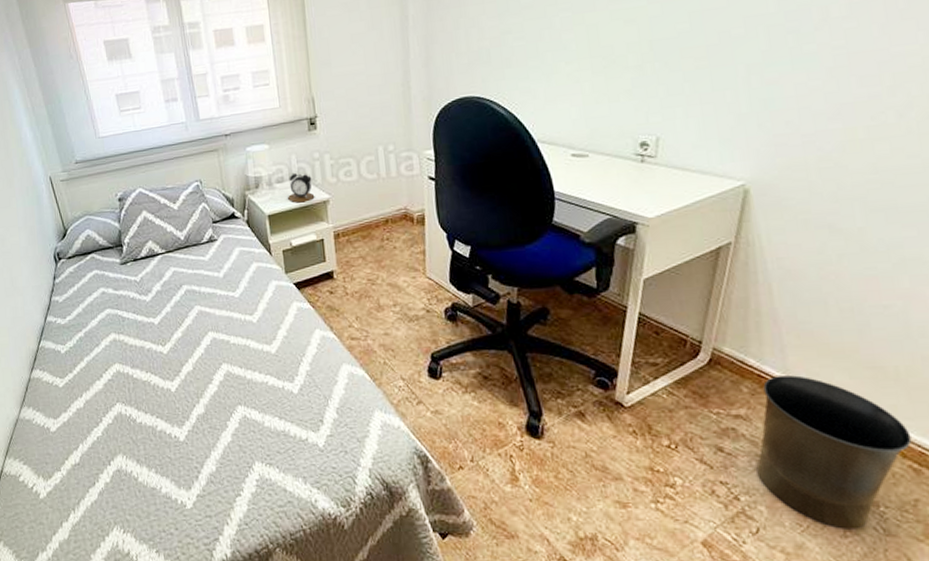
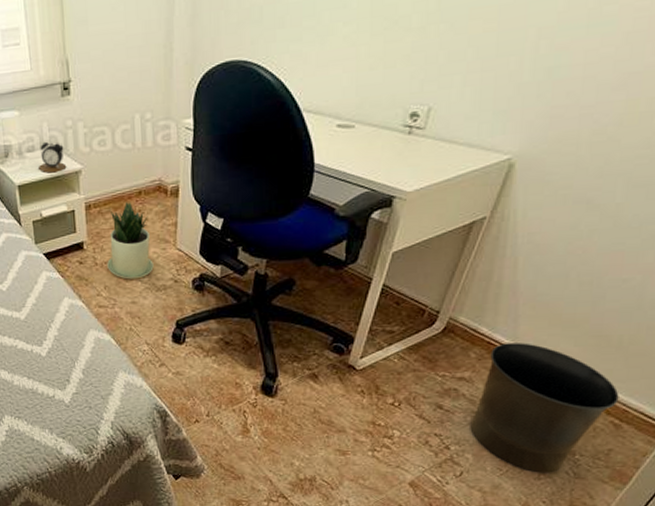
planter: none [357,230,405,310] -> present [107,202,154,280]

